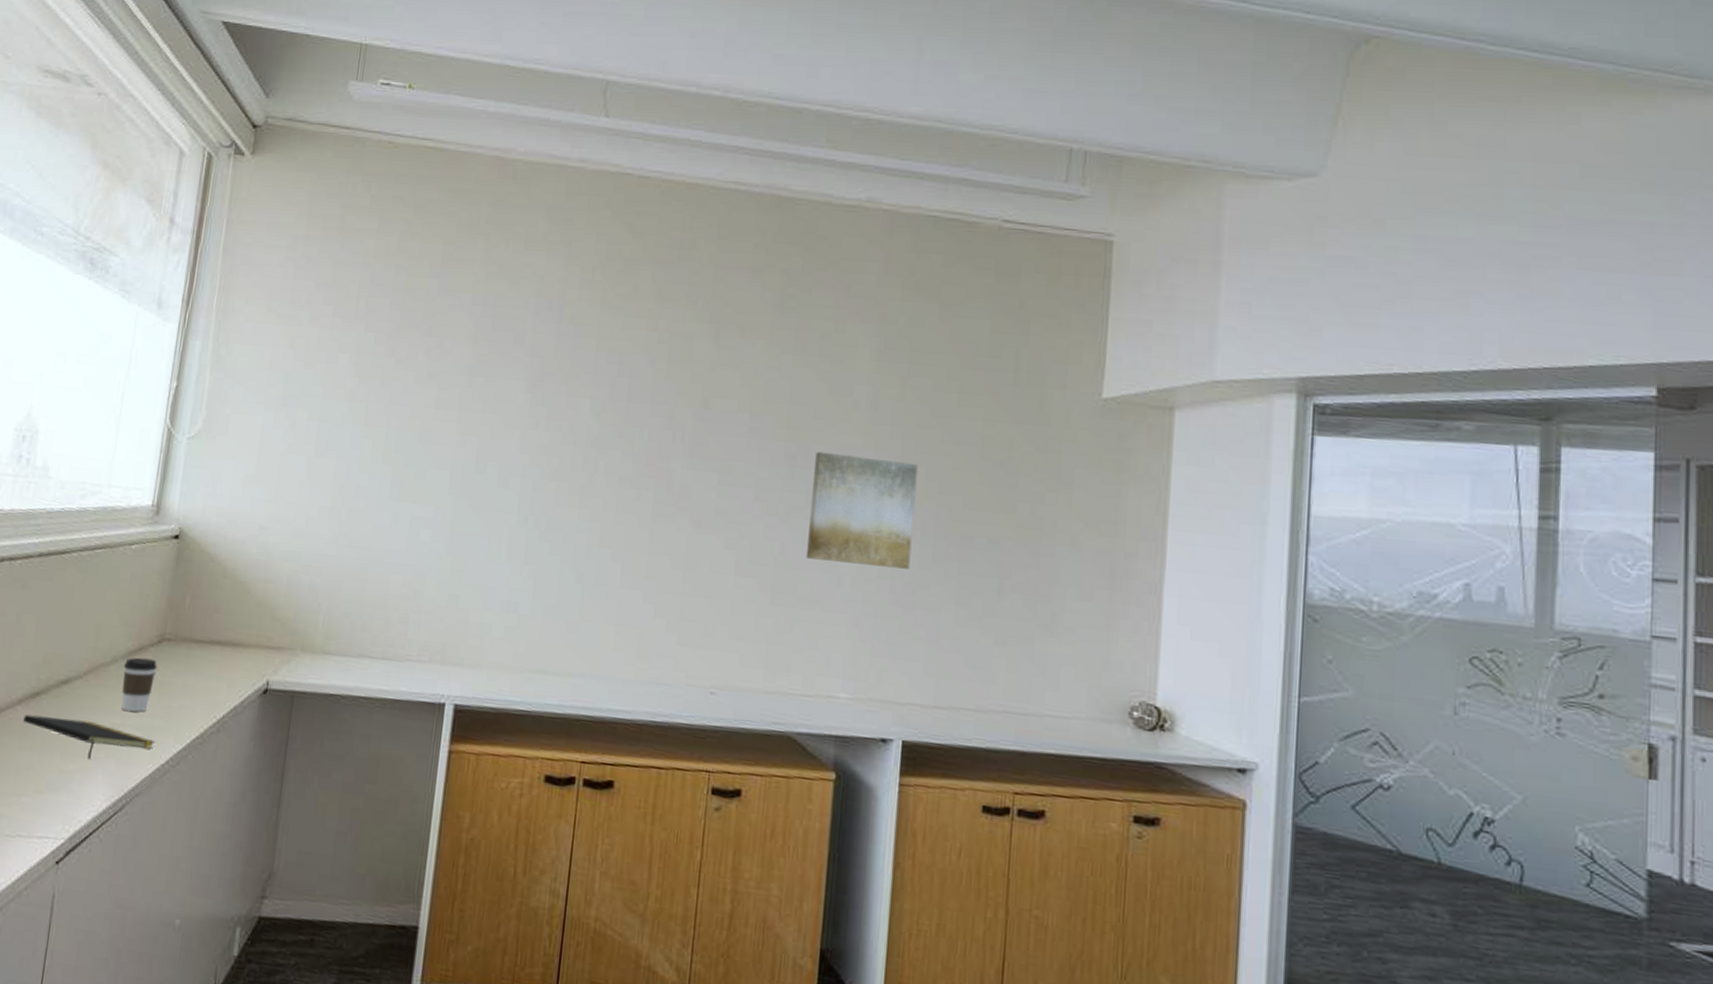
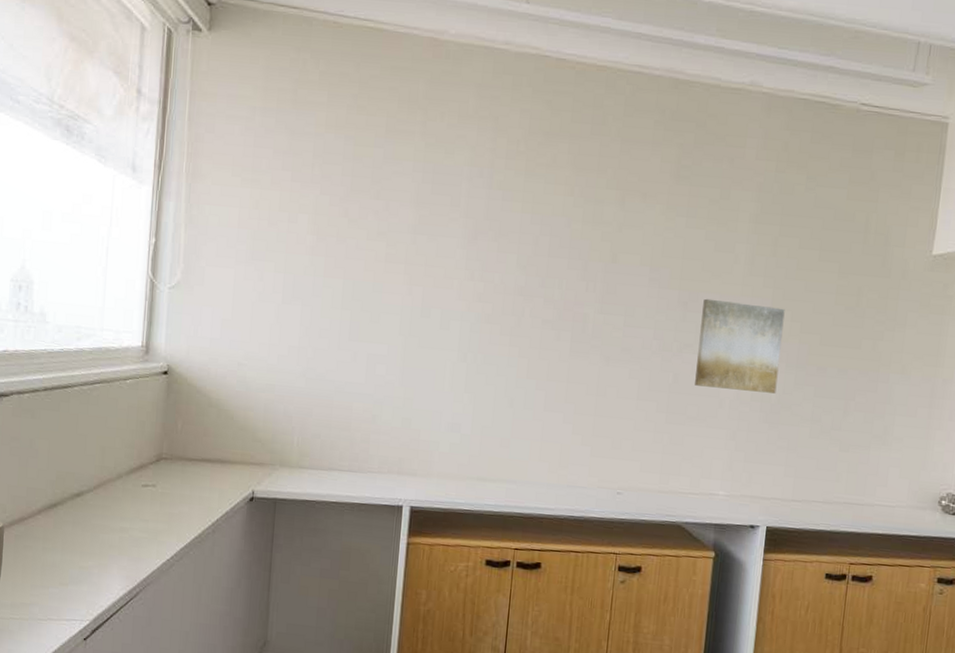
notepad: present [23,714,155,759] -> none [44,522,161,556]
coffee cup: present [121,657,158,712] -> none [127,473,158,518]

